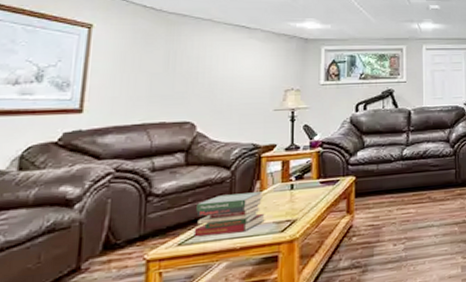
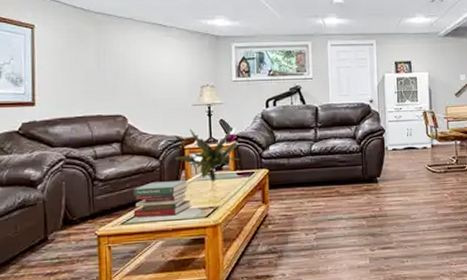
plant: none [249,133,324,192] -> present [175,127,240,181]

